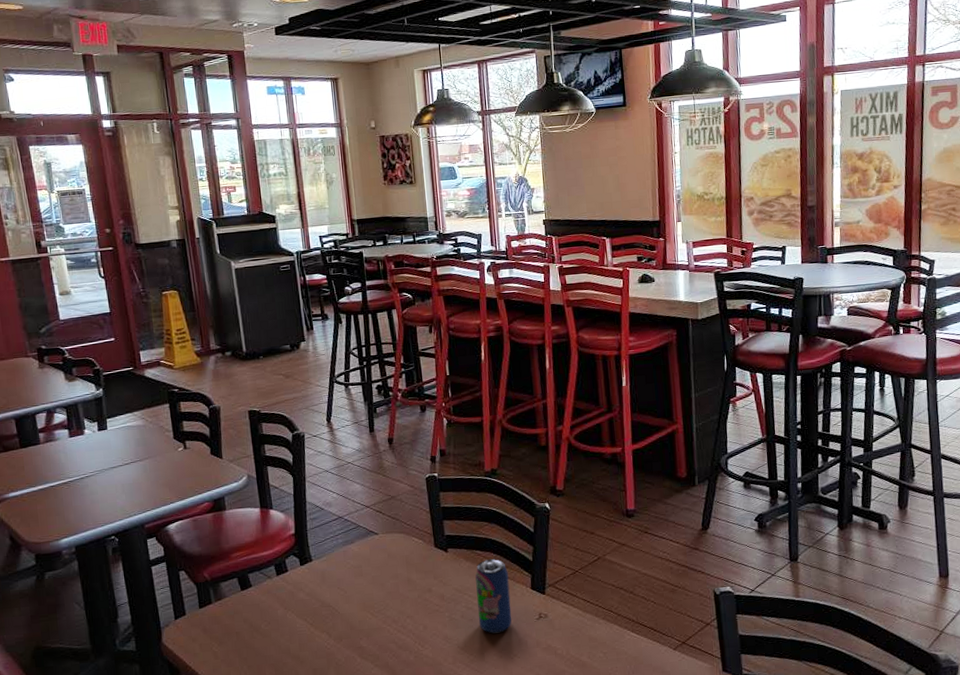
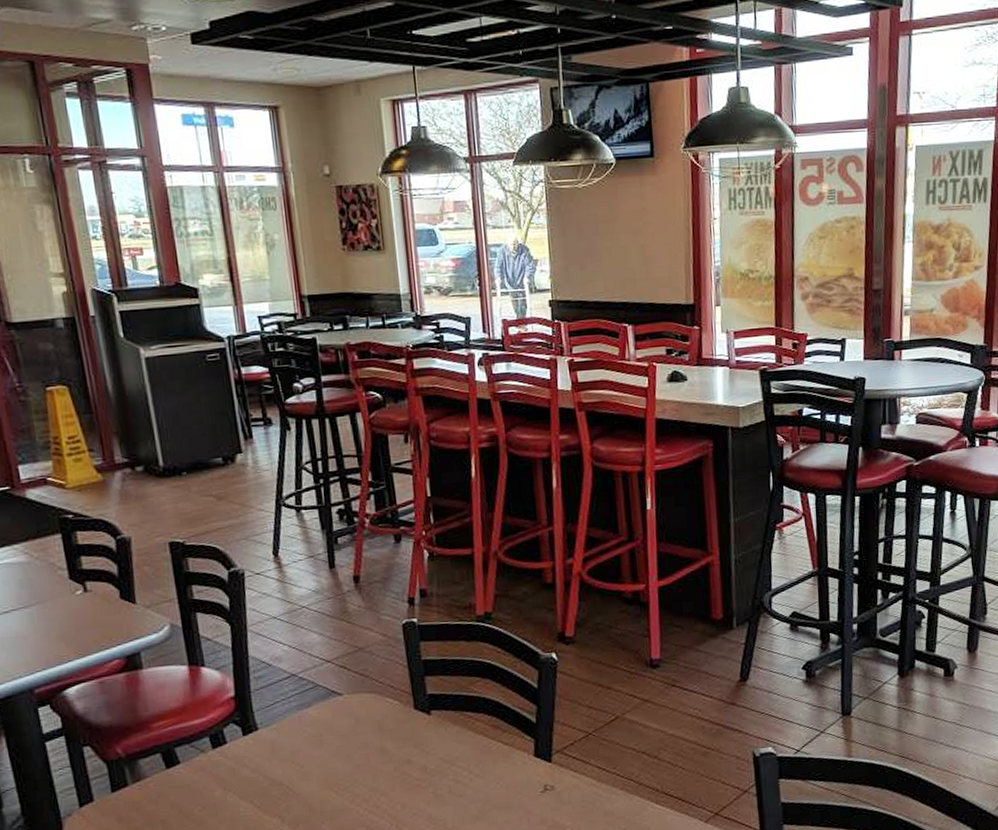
beverage can: present [475,559,512,633] -> none [465,721,511,811]

